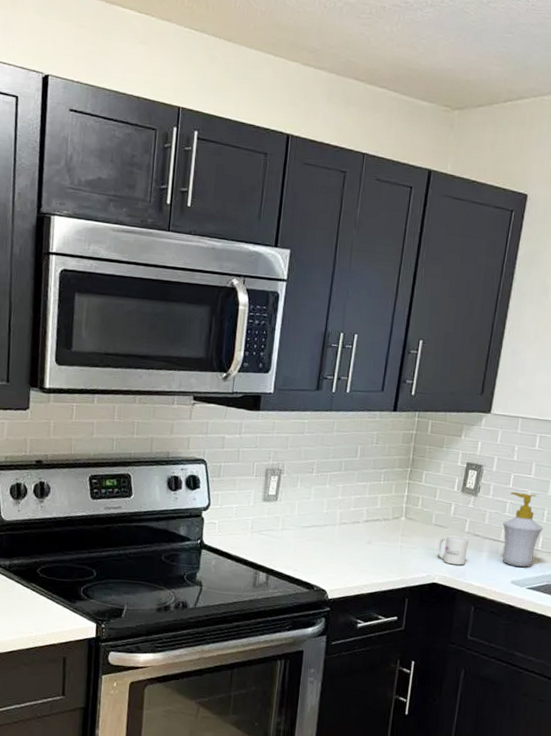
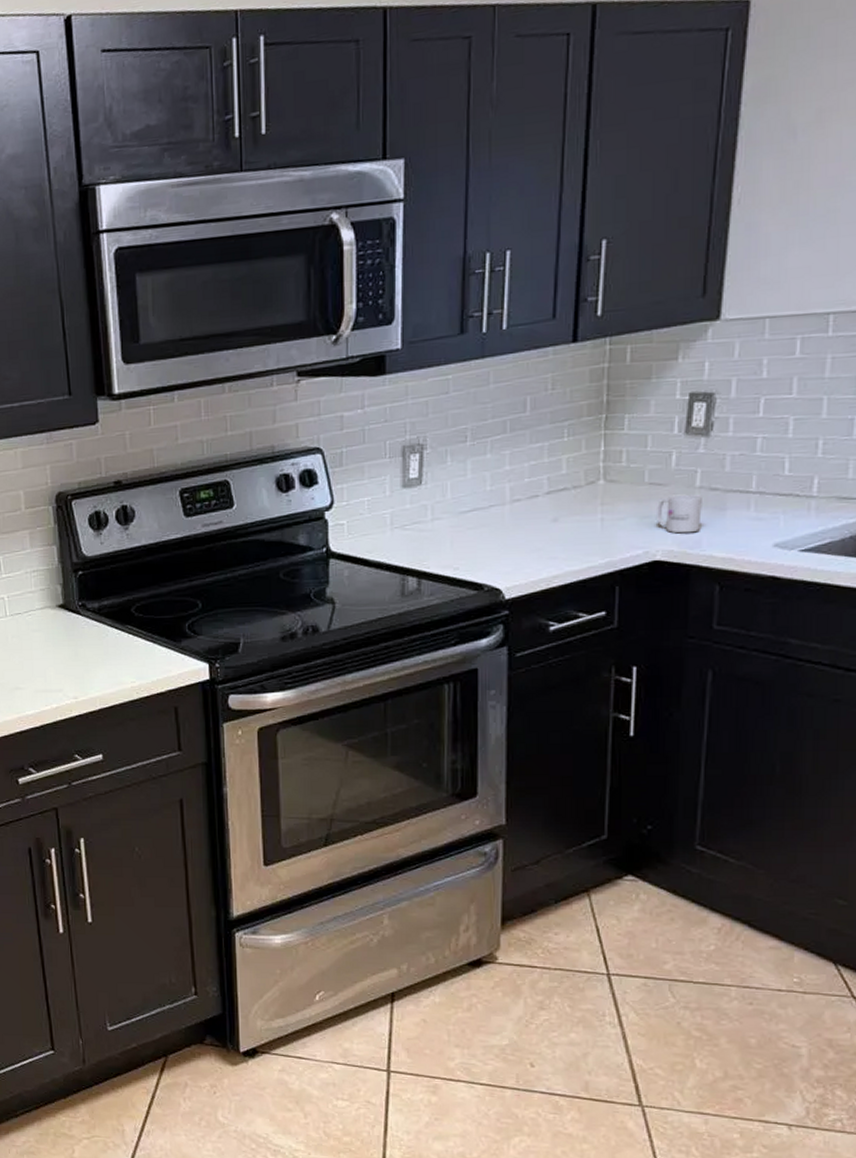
soap bottle: present [502,491,543,567] -> none [753,420,818,523]

